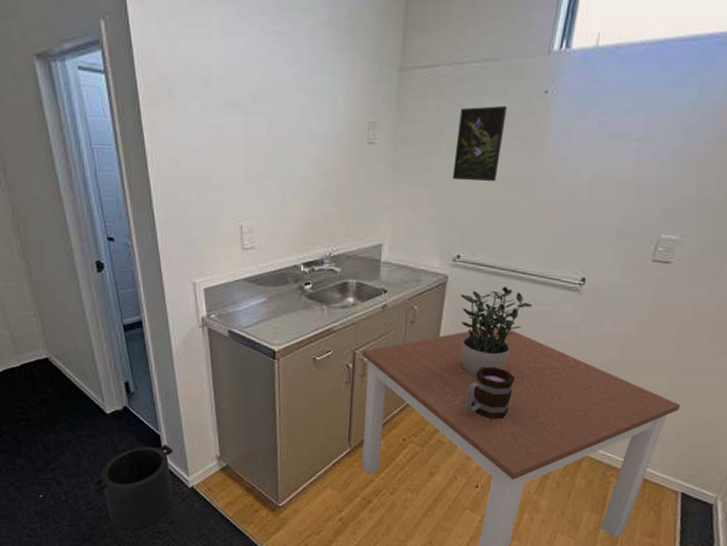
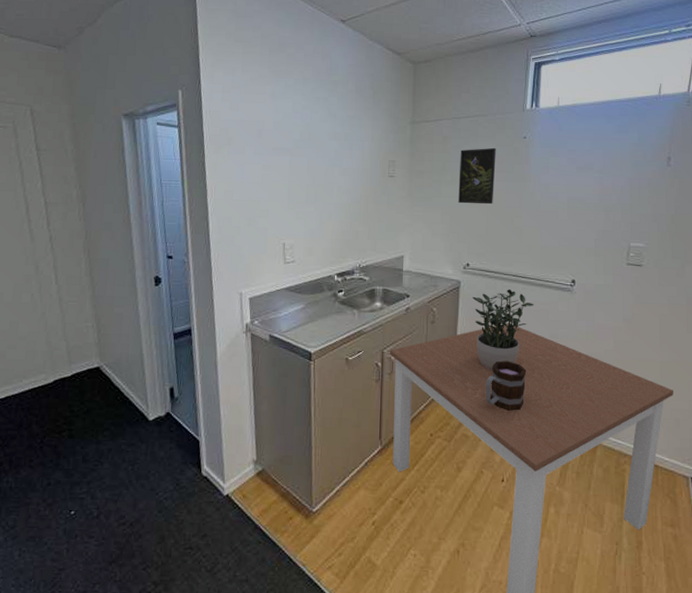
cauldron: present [89,445,174,530] -> none [123,450,211,547]

